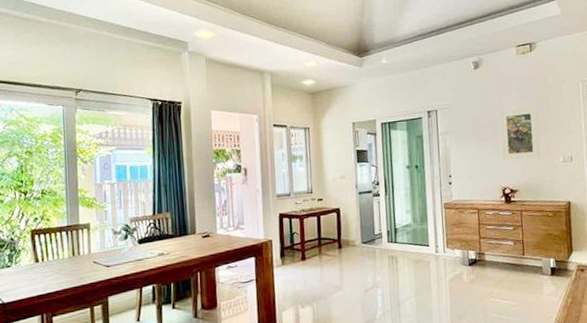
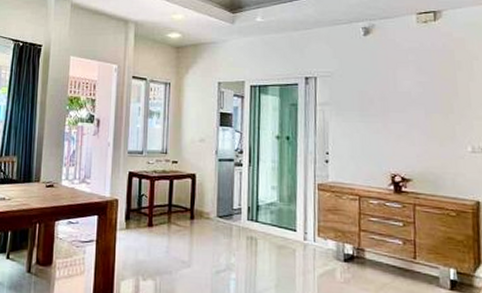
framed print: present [499,107,541,160] -> none [392,84,443,144]

